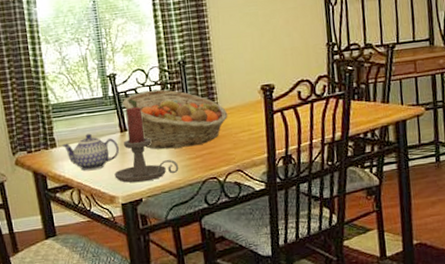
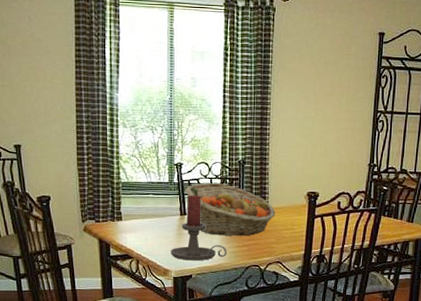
teapot: present [62,133,120,171] -> none [127,212,178,245]

